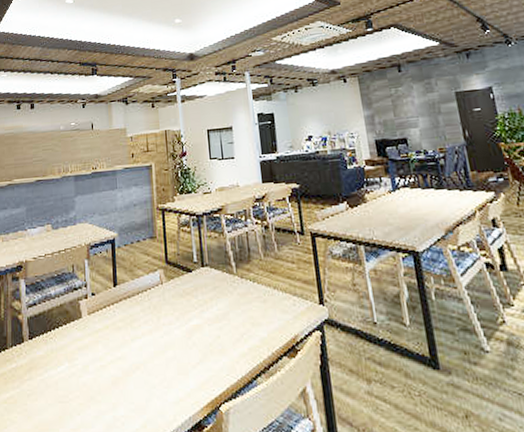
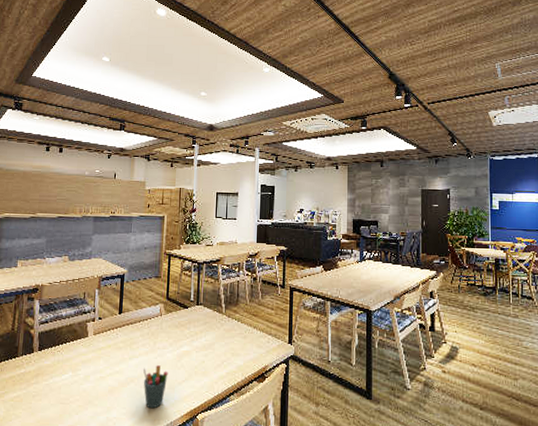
pen holder: none [148,346,179,402] -> present [142,365,168,409]

